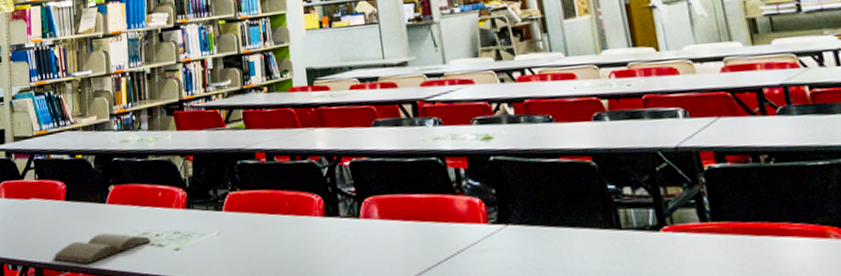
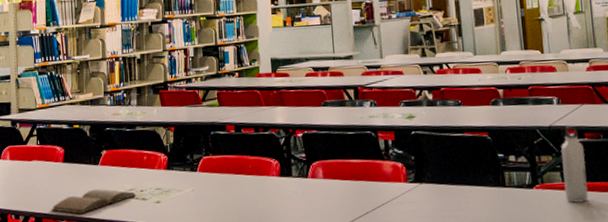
water bottle: none [694,145,739,251] -> present [561,125,588,203]

